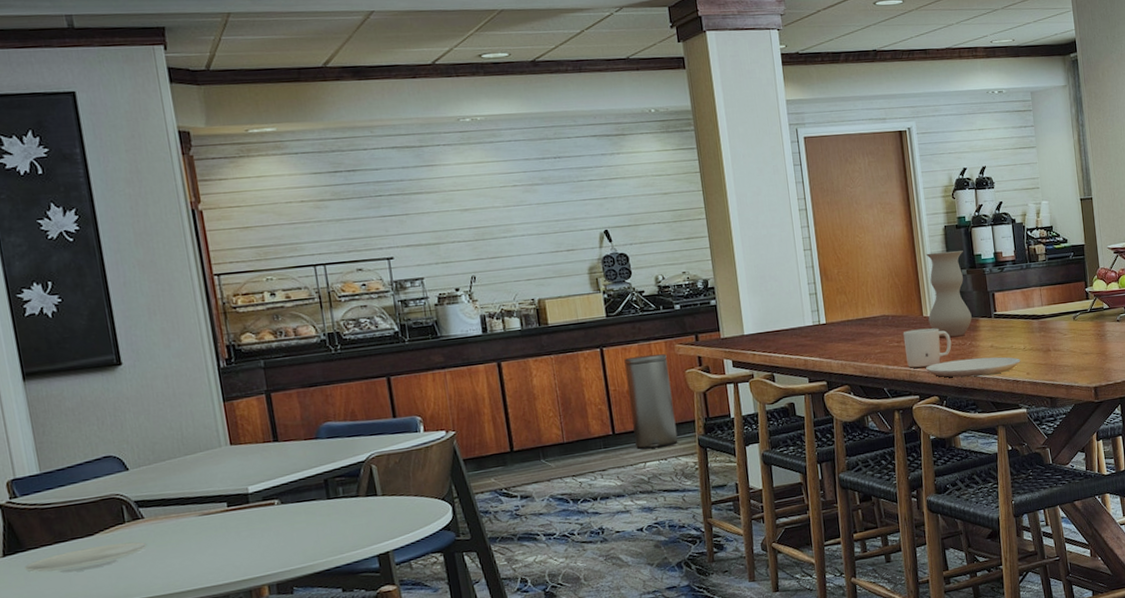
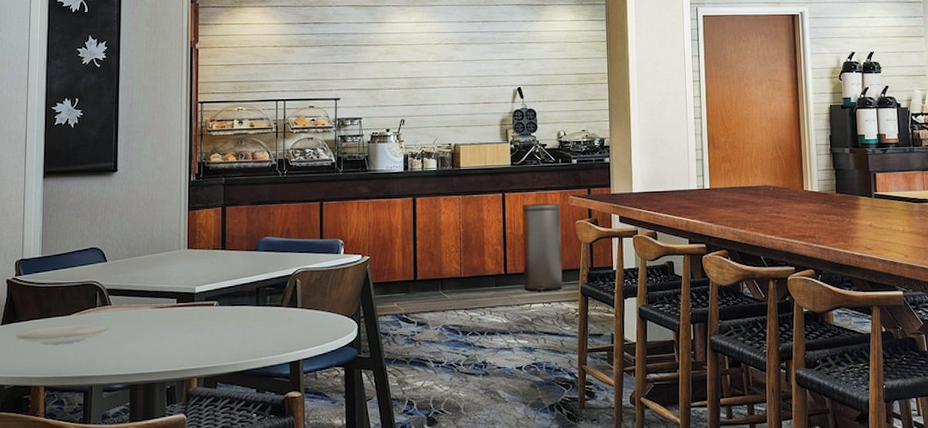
mug: present [902,328,952,369] -> none [782,201,830,240]
vase: present [925,251,972,339] -> none [808,129,852,214]
plate: present [926,357,1021,378] -> none [803,235,899,254]

